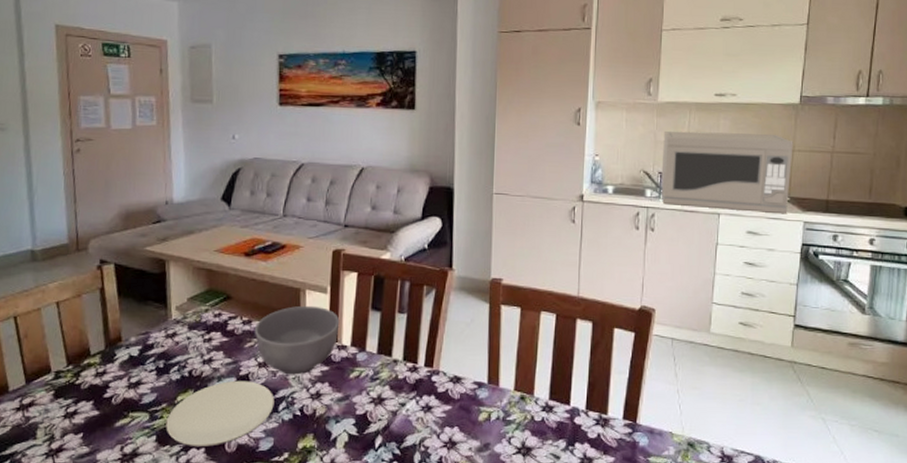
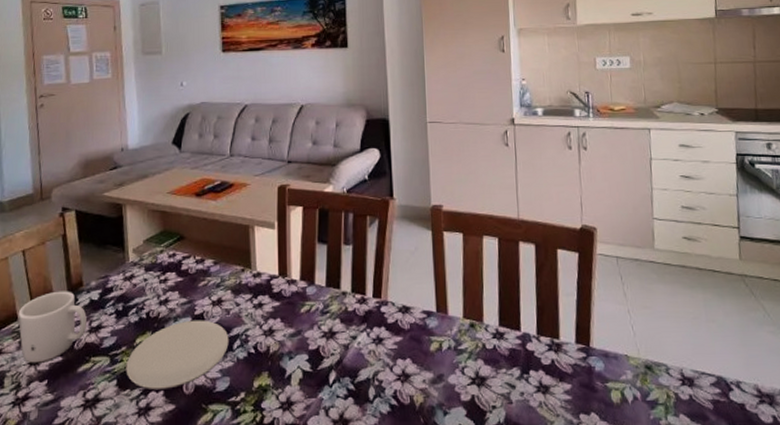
mug: none [51,345,126,416] -> present [18,291,88,363]
bowl: present [254,305,340,375] -> none [207,241,288,312]
microwave: present [661,131,793,214] -> none [586,48,718,126]

